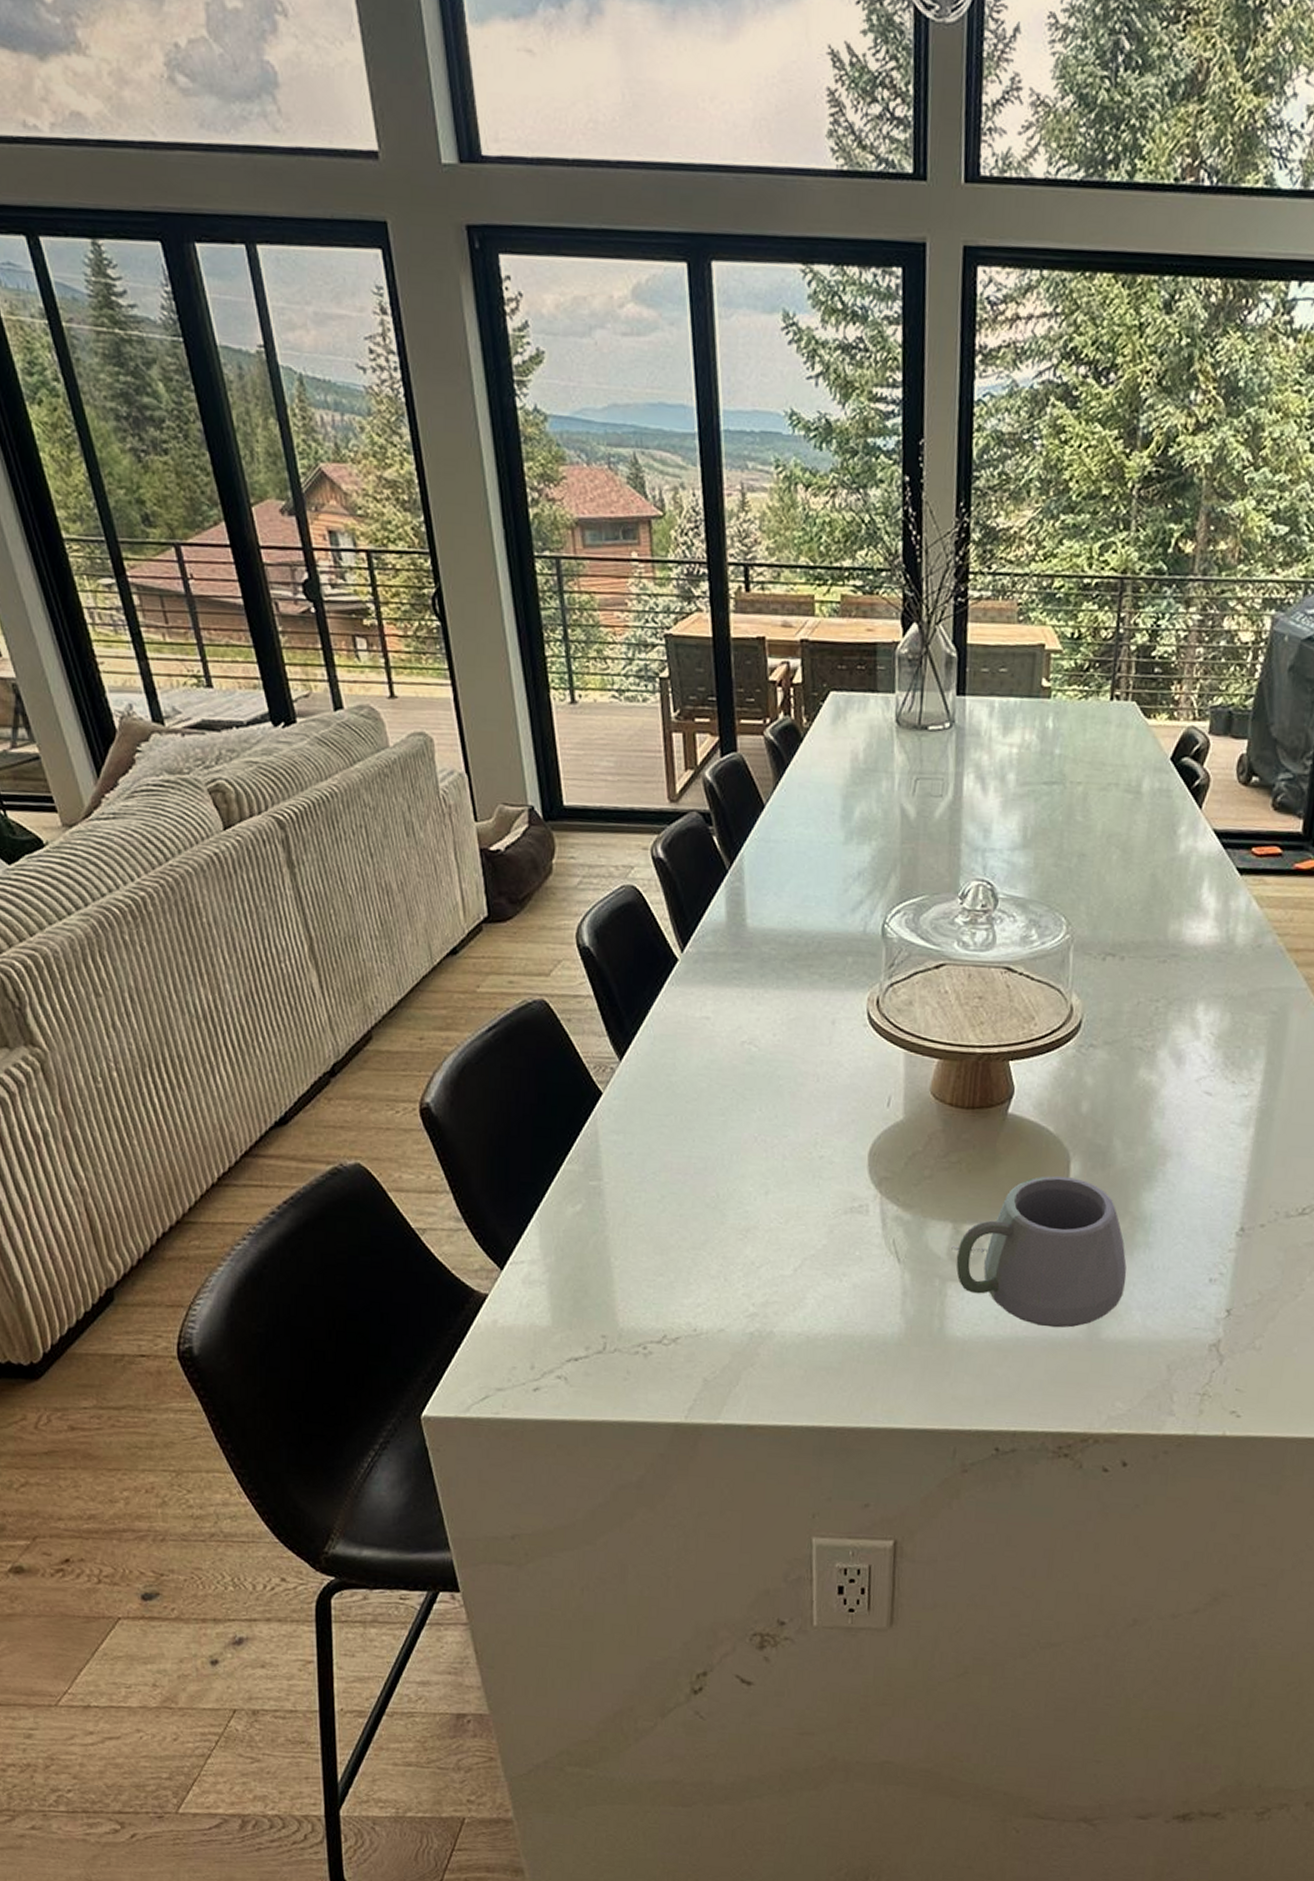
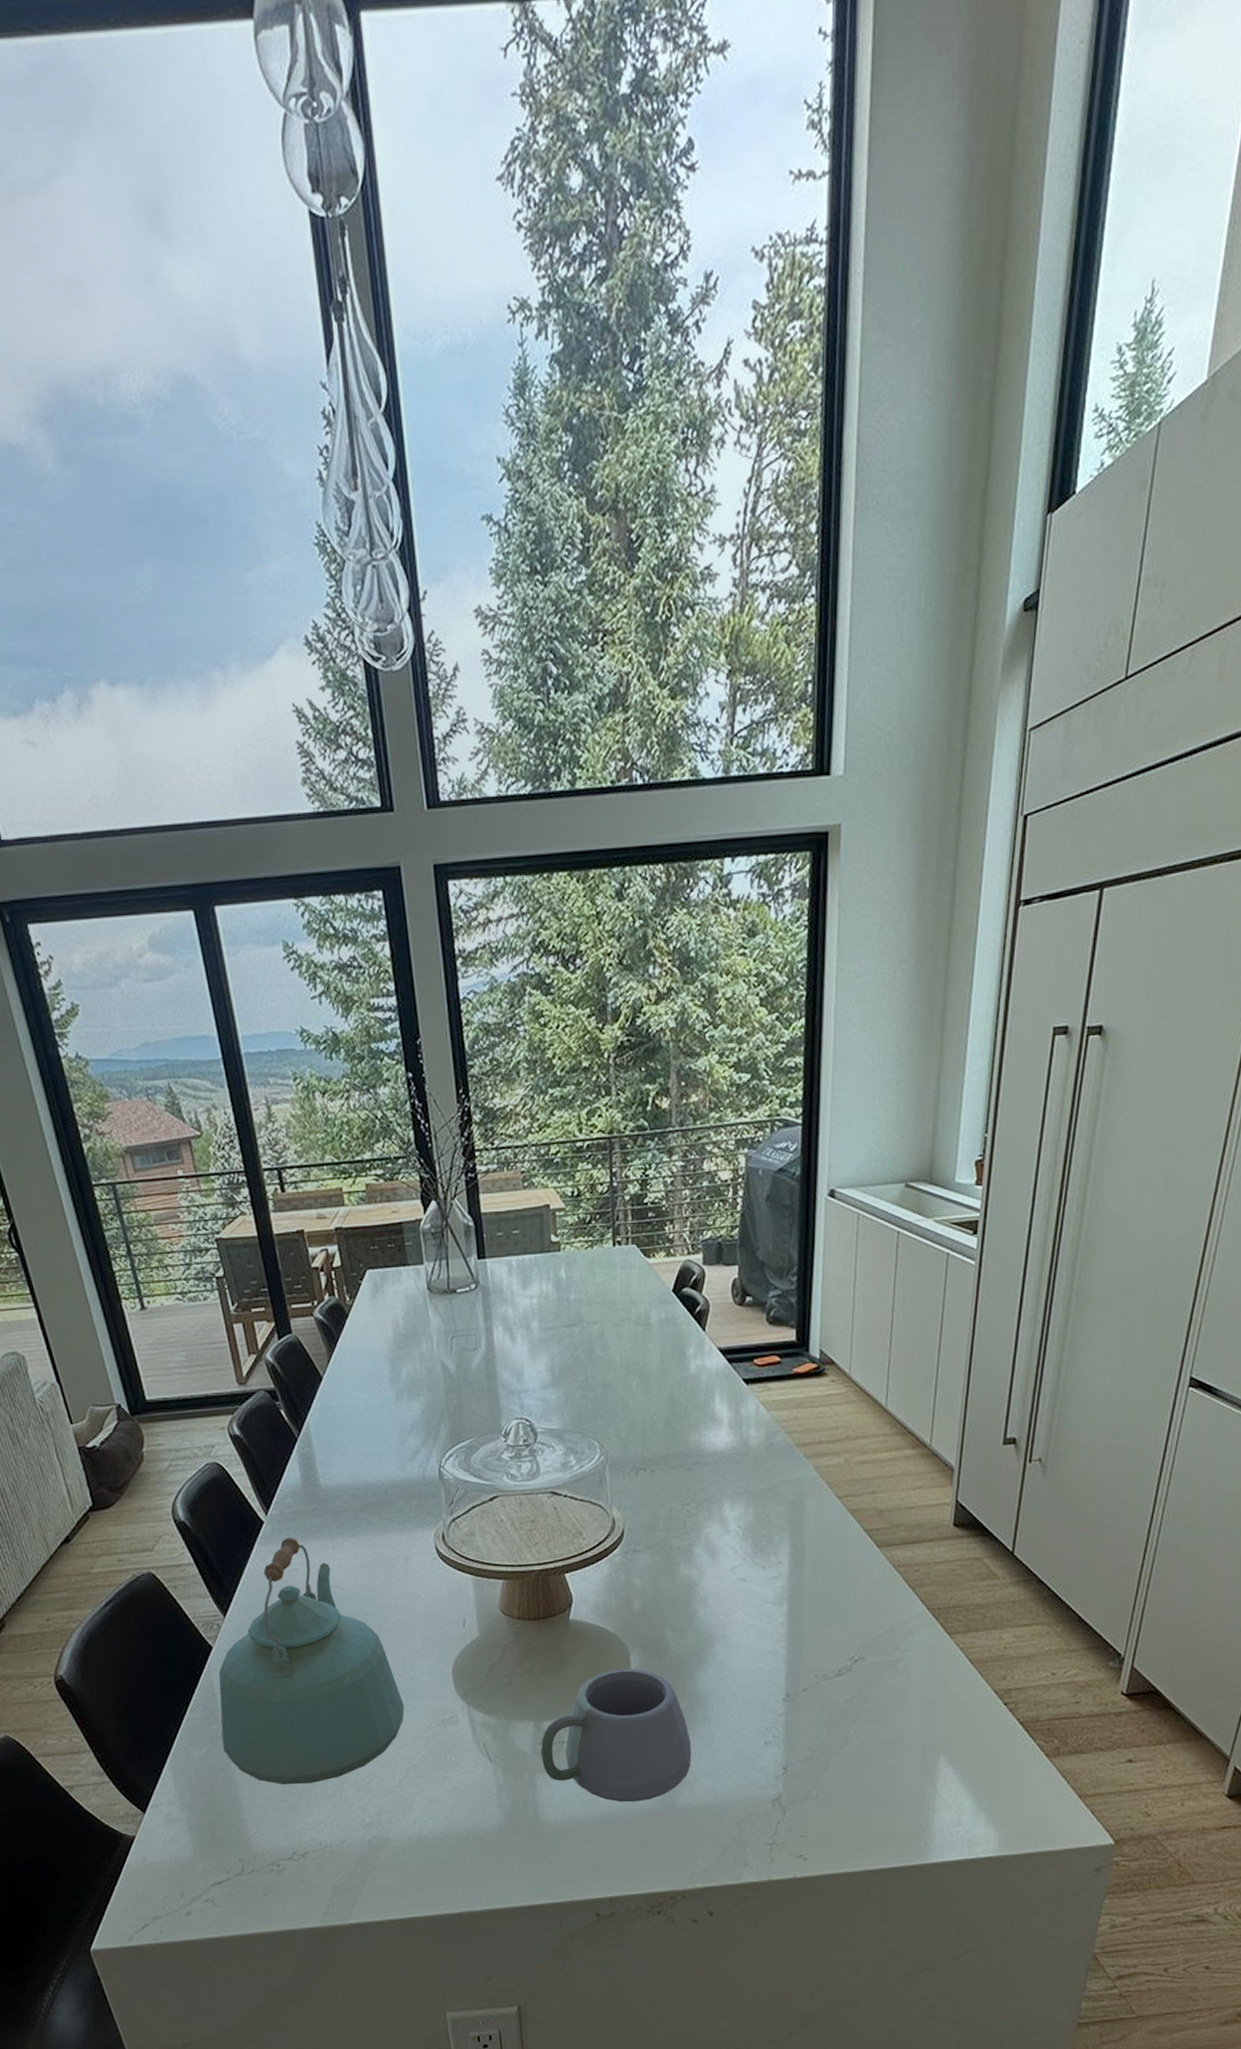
kettle: none [599,980,809,1260] -> present [219,1537,404,1784]

